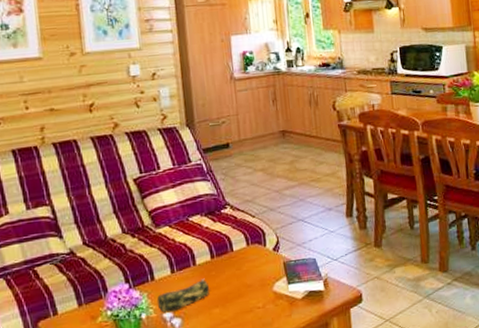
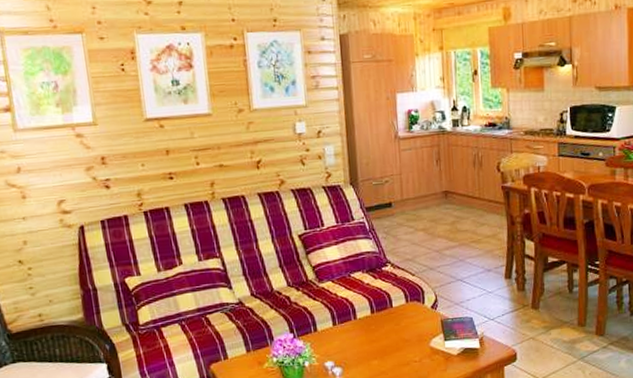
pencil case: present [156,278,210,313] -> none [319,331,370,362]

